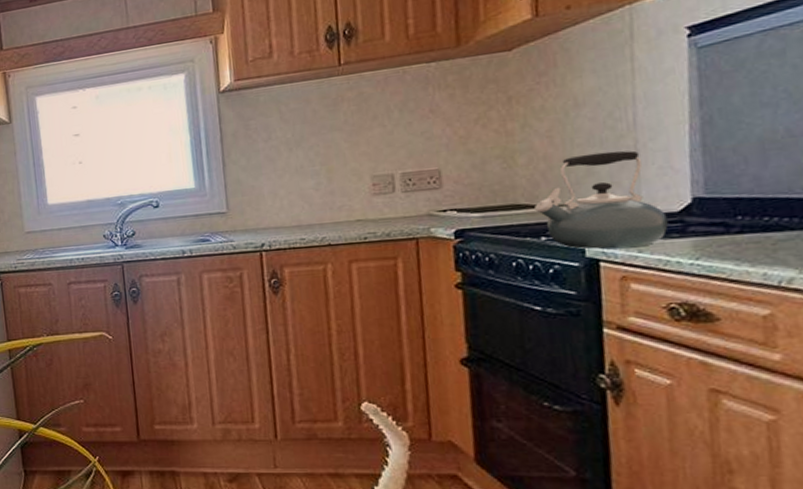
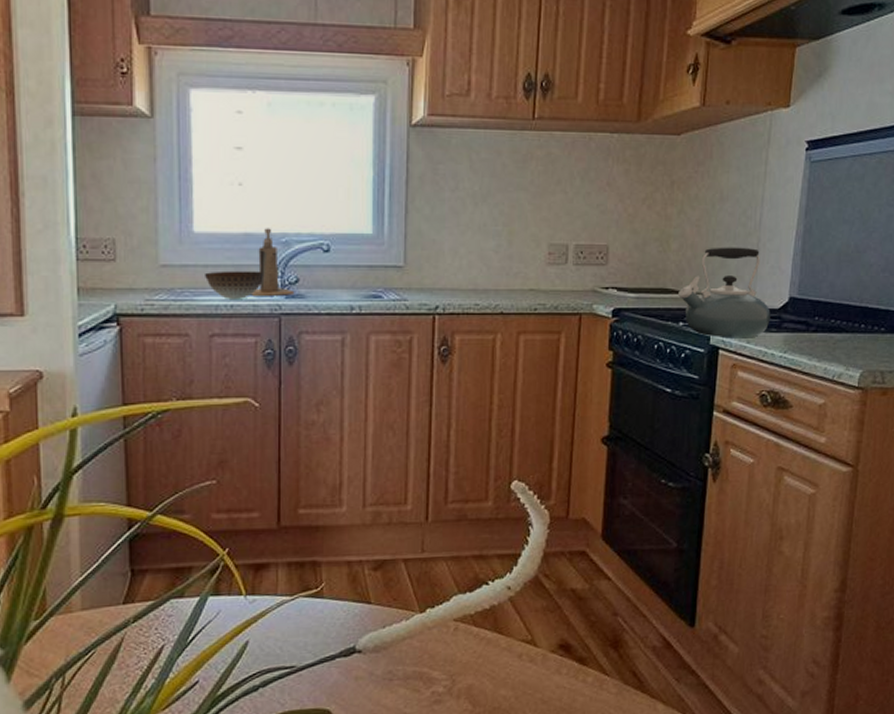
bowl: none [60,229,107,255] -> present [205,271,265,301]
soap dispenser: none [96,194,133,249] -> present [250,228,295,296]

